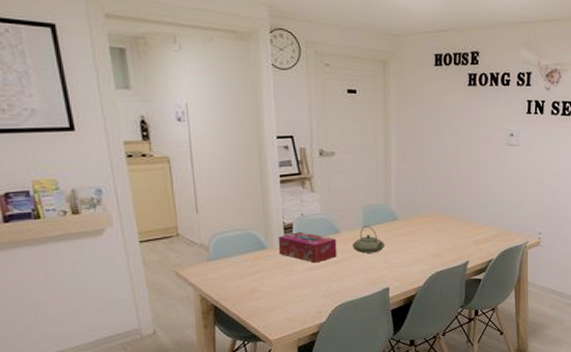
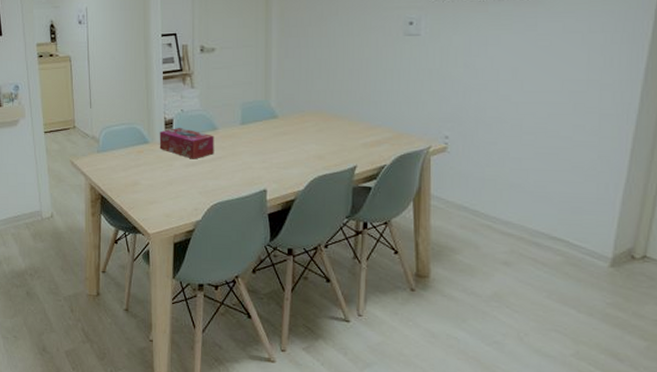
teapot: present [352,225,386,253] -> none [229,123,264,152]

